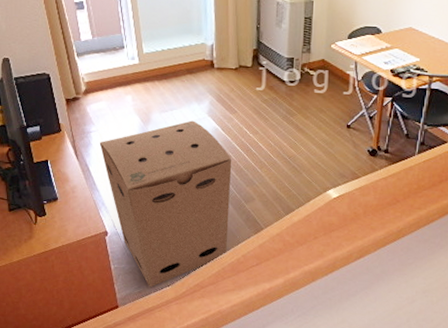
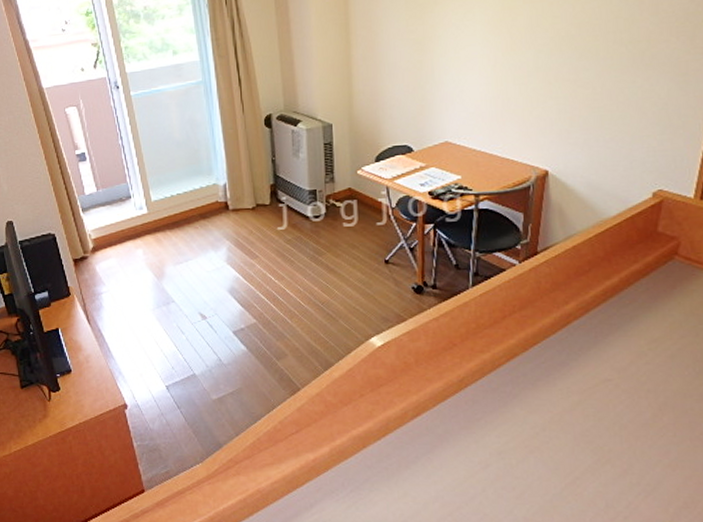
cardboard box: present [99,120,232,287] -> none [111,271,262,466]

